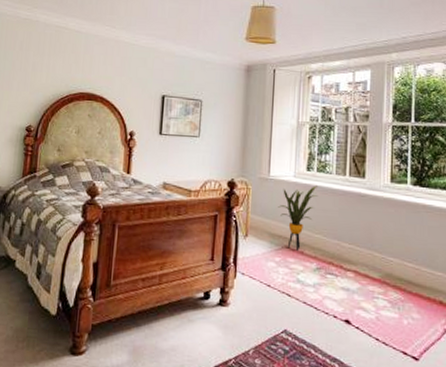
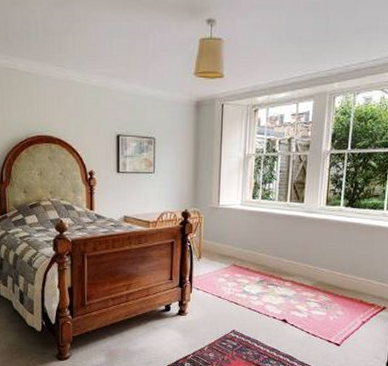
house plant: present [278,185,318,251] -> none [227,212,262,268]

